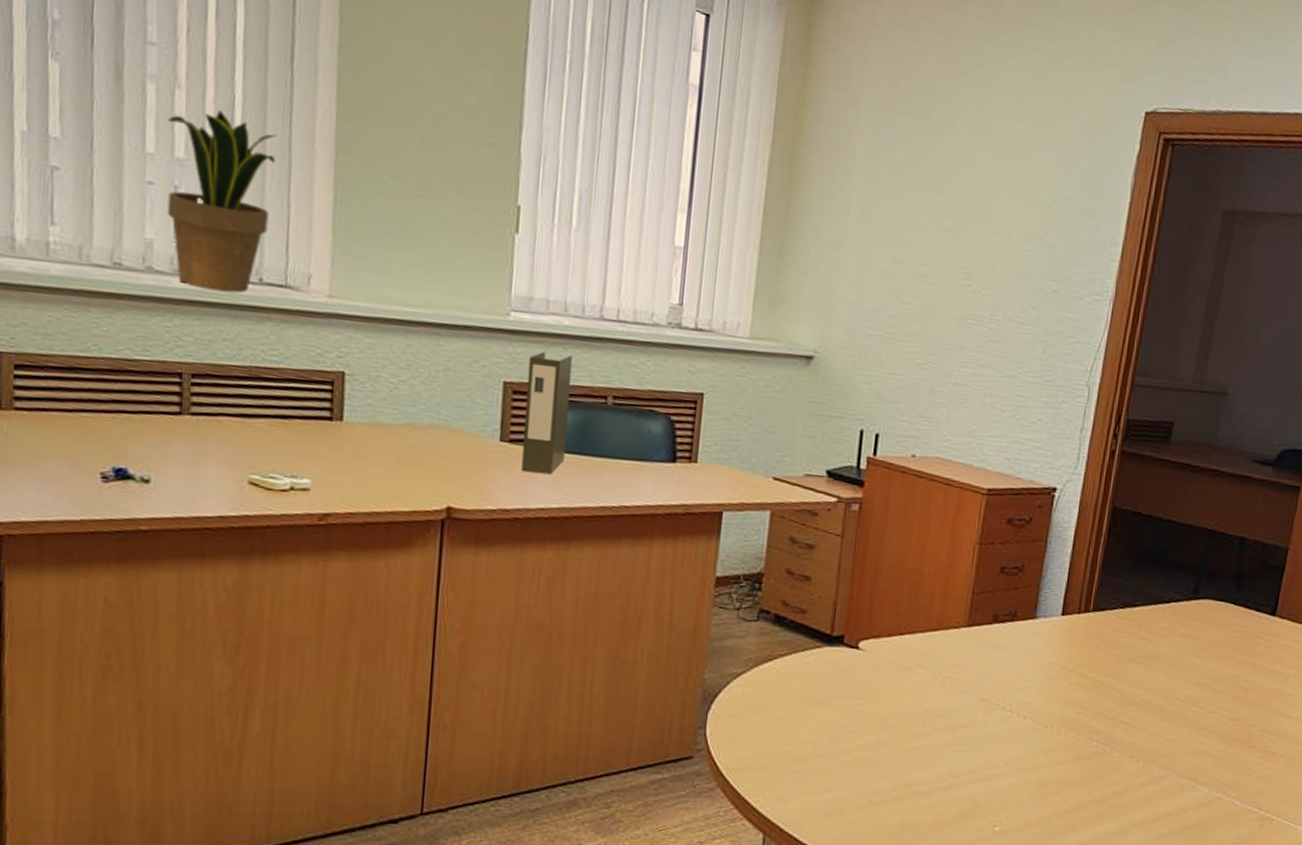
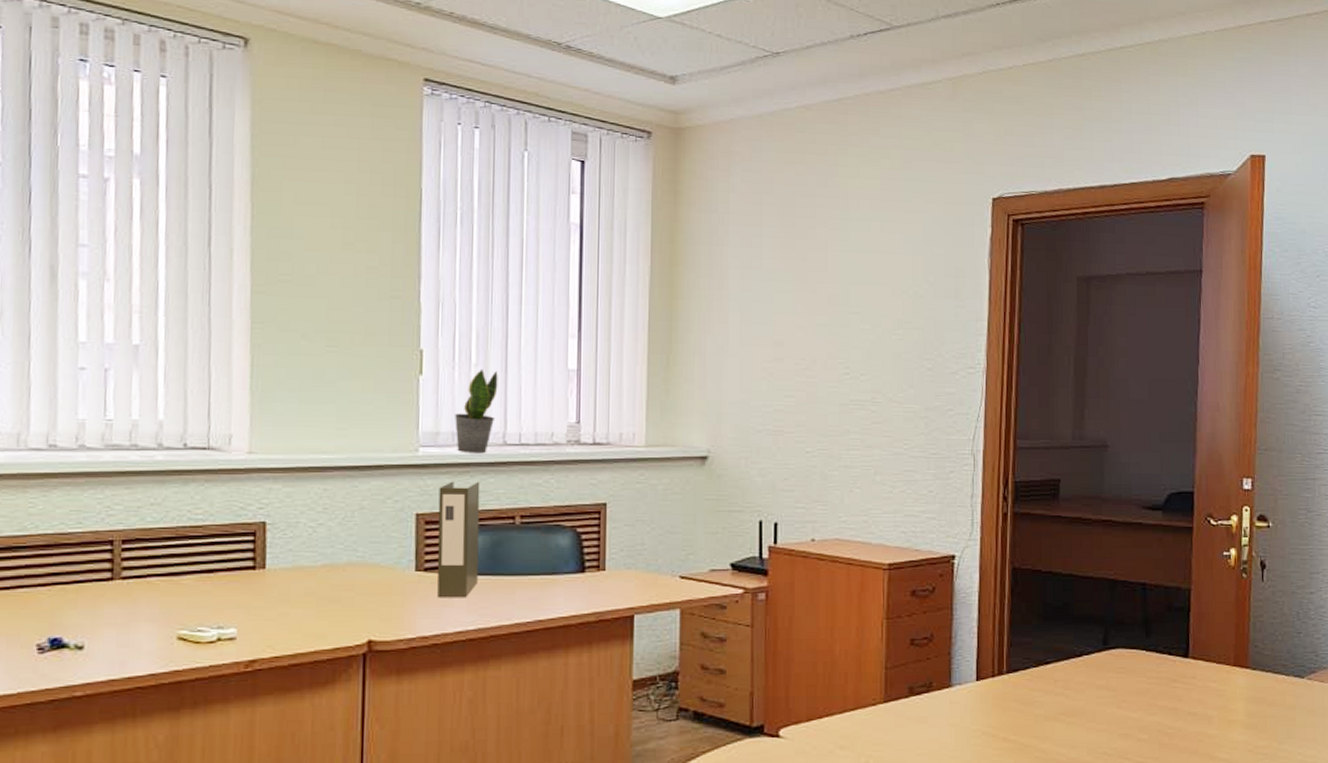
potted plant: present [167,110,276,294] -> none [98,297,197,460]
potted plant: none [550,234,600,327] -> present [455,368,498,454]

